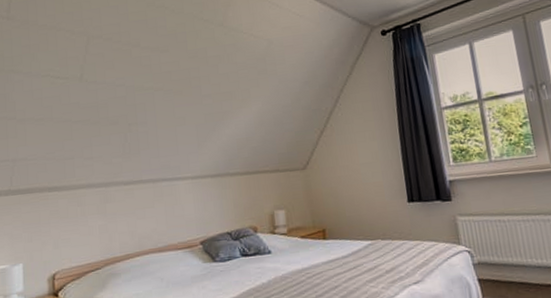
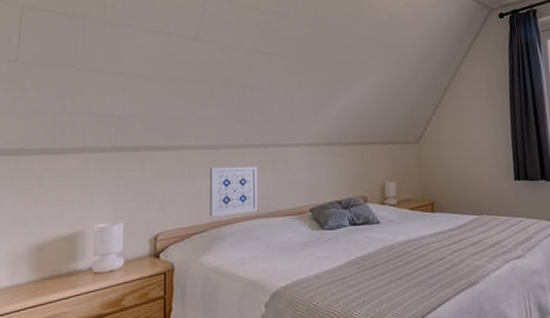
wall art: none [100,202,149,254] -> present [209,166,258,217]

